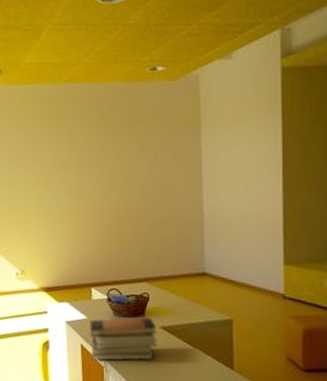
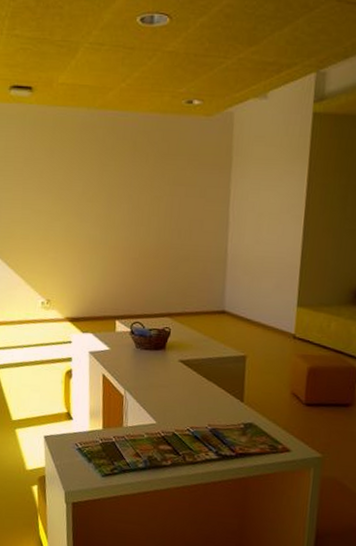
book stack: present [89,317,158,361] -> none [112,350,176,391]

